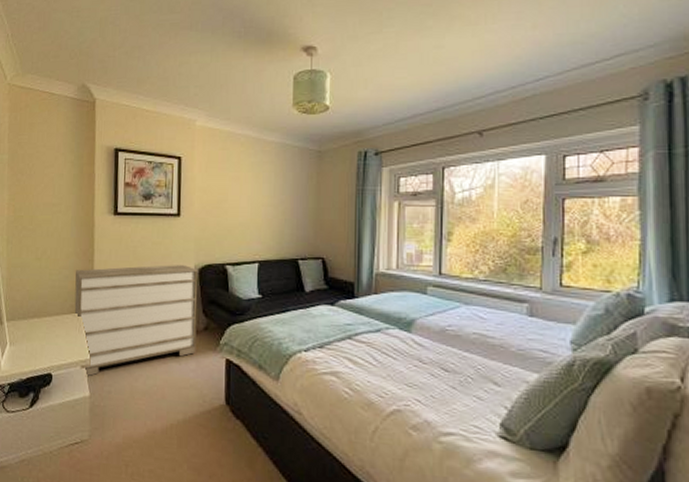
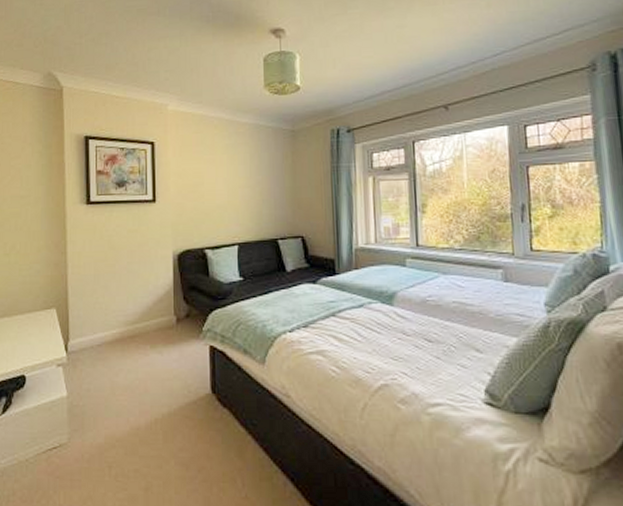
dresser: present [74,265,198,377] -> none [47,252,178,376]

